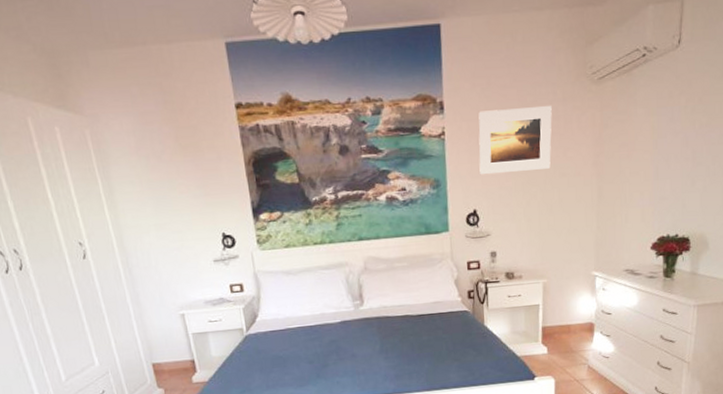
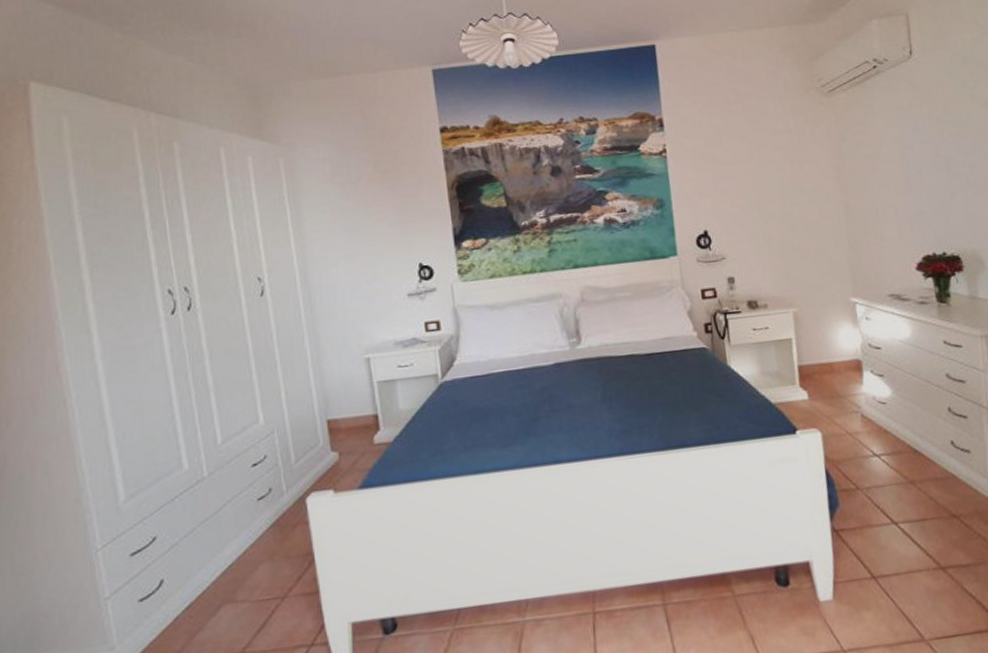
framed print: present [478,105,552,175] -> none [701,118,787,193]

